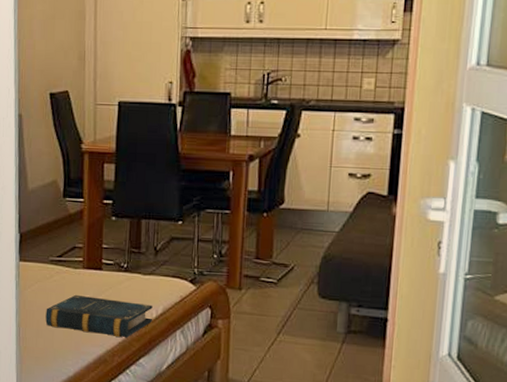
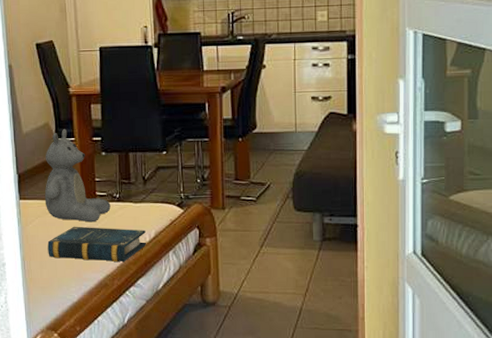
teddy bear: none [46,188,117,292] -> present [44,128,111,222]

